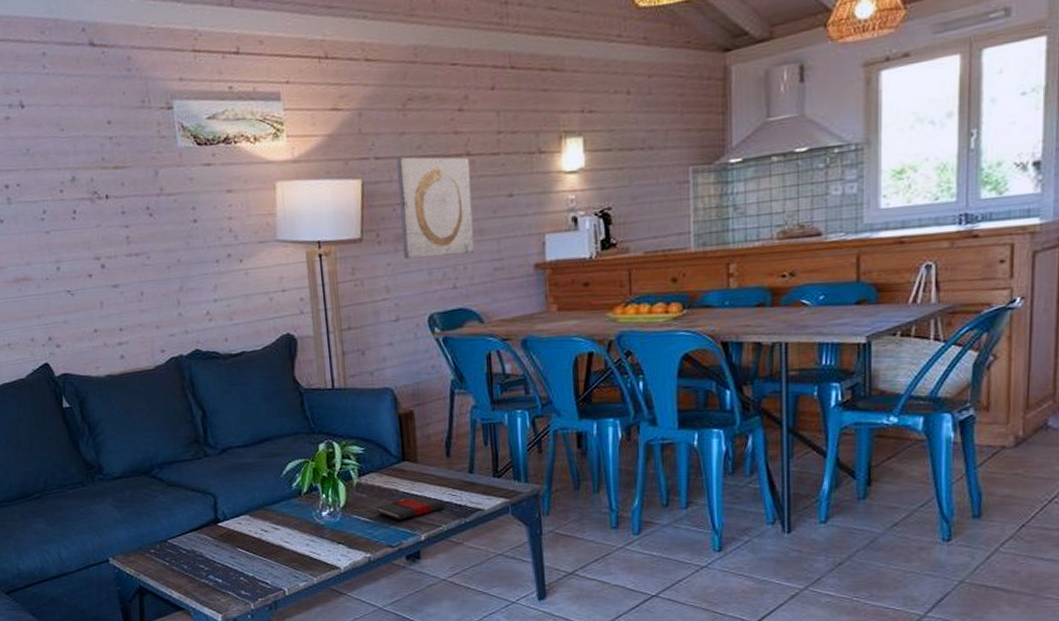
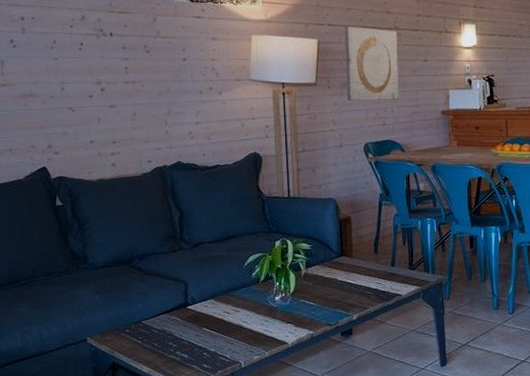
book: present [376,495,446,520] -> none [319,283,373,303]

